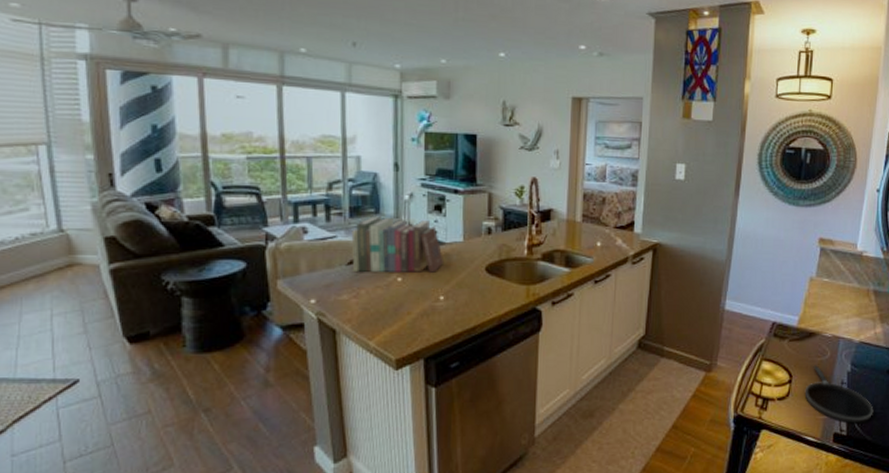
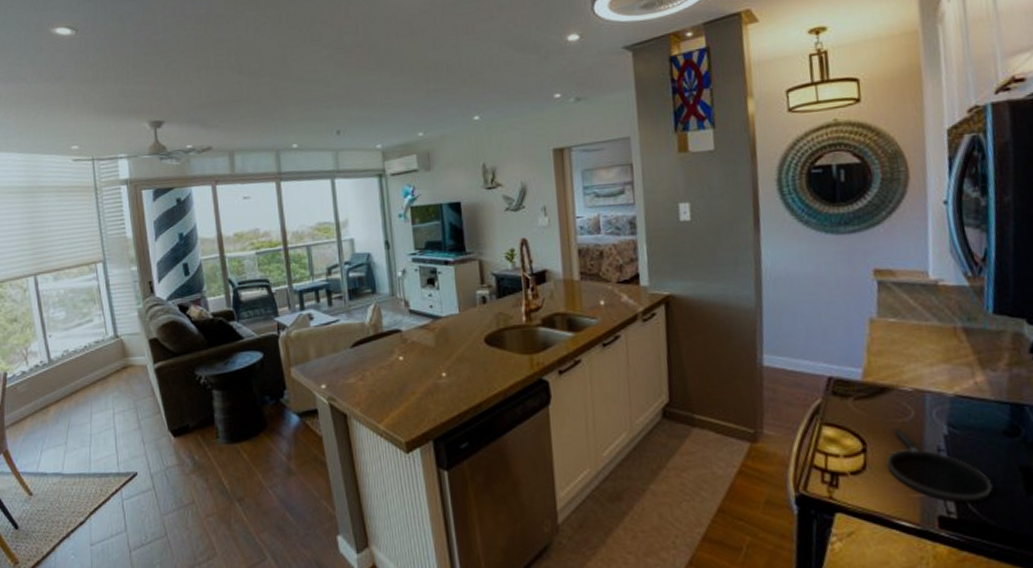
books: present [351,216,443,273] -> none [352,295,442,354]

